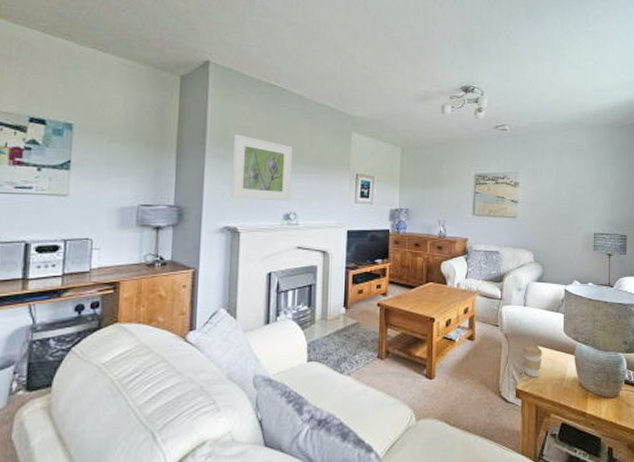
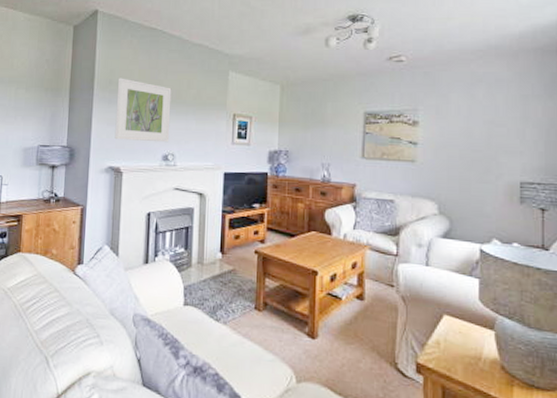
coffee cup: present [522,345,543,378] -> none [424,312,451,352]

